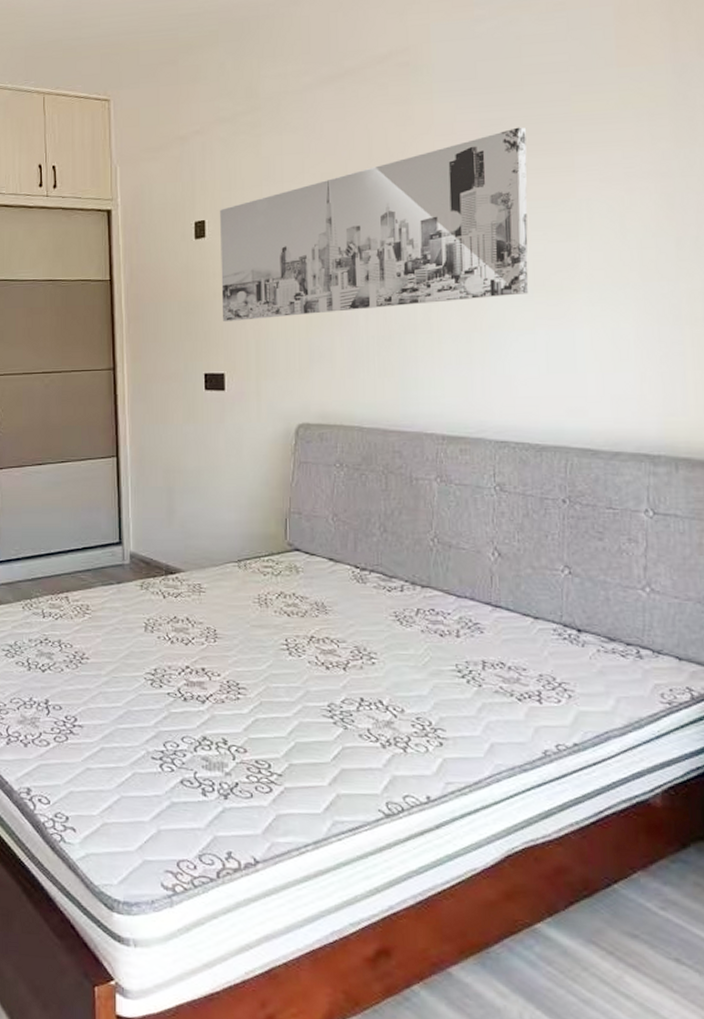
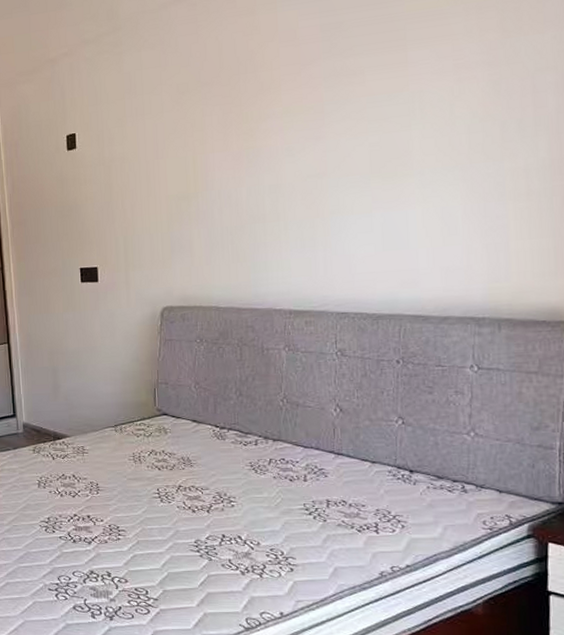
wall art: present [220,127,529,321] -> none [88,28,366,222]

